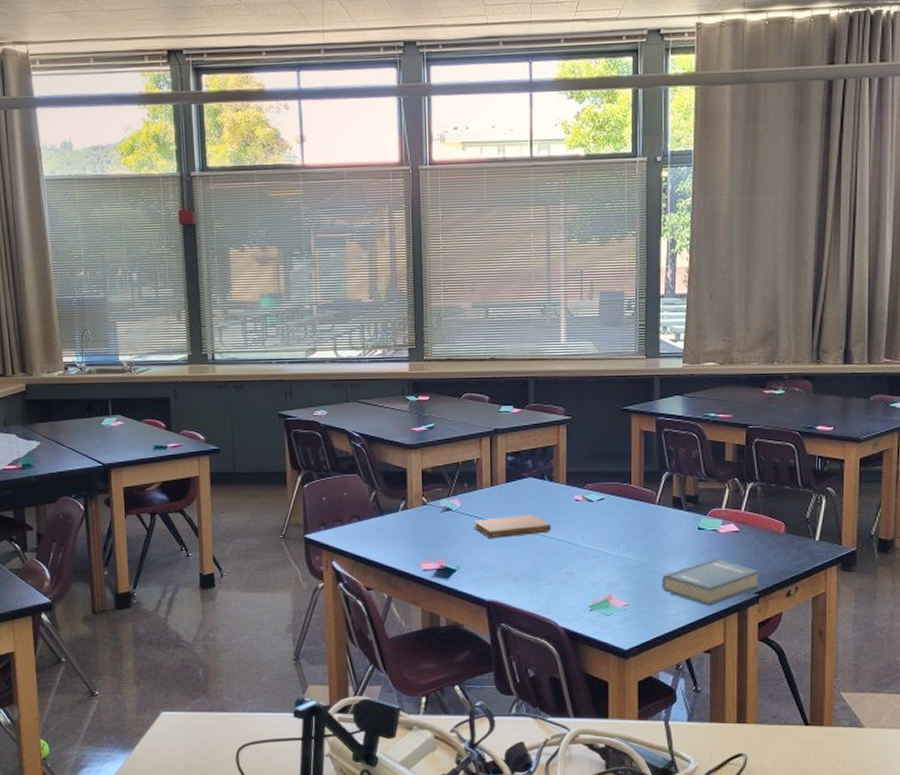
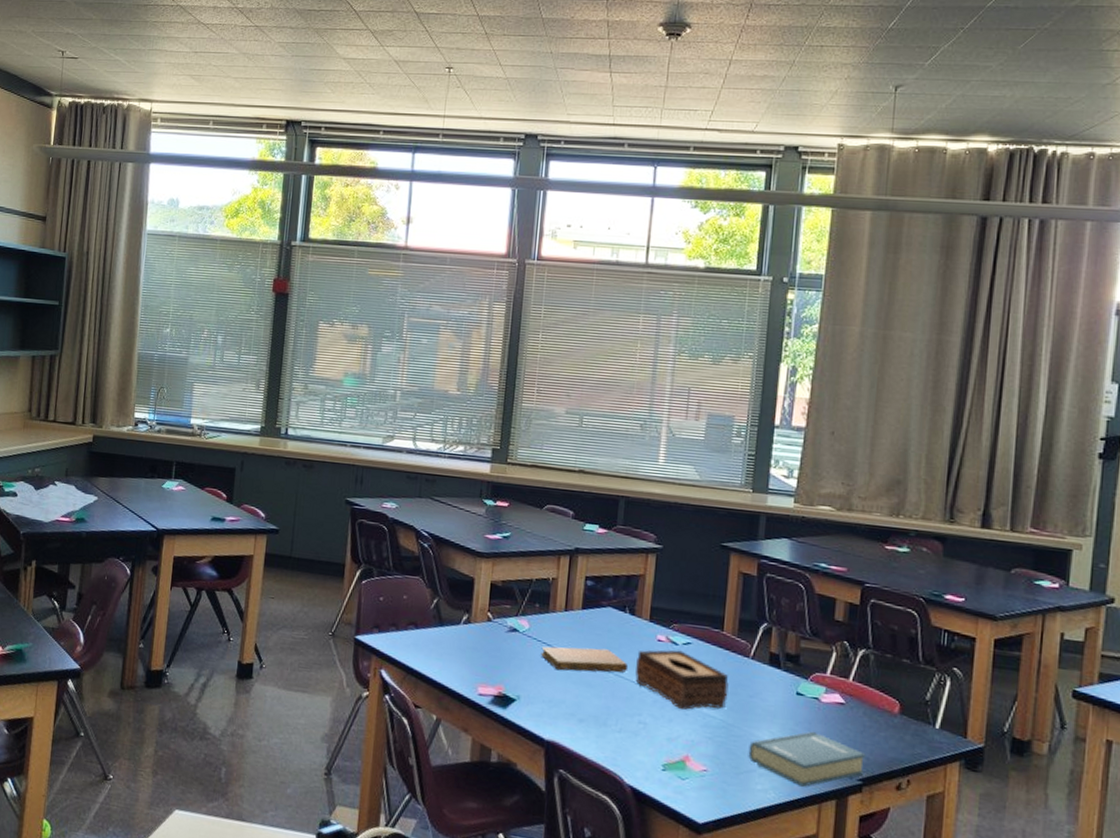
tissue box: none [559,506,640,556] -> present [635,649,729,710]

